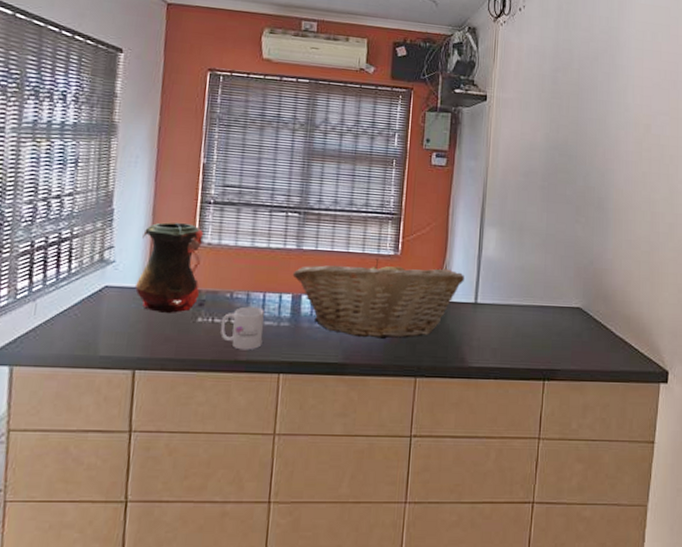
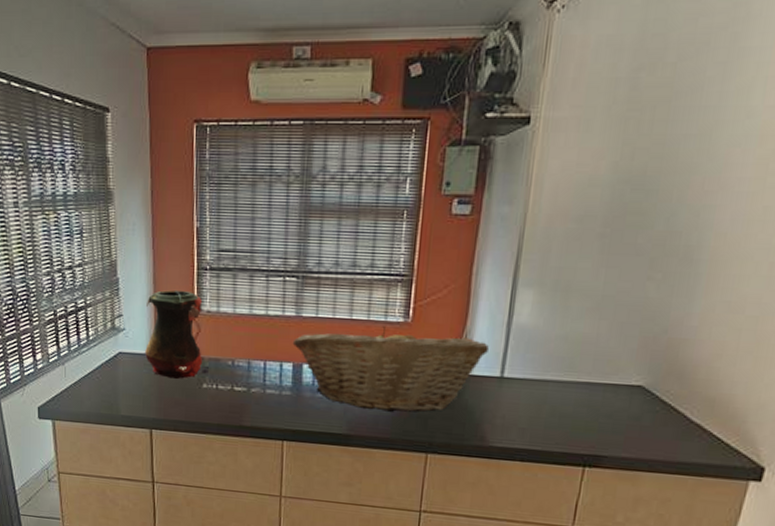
mug: present [220,306,264,350] -> none [225,374,266,417]

